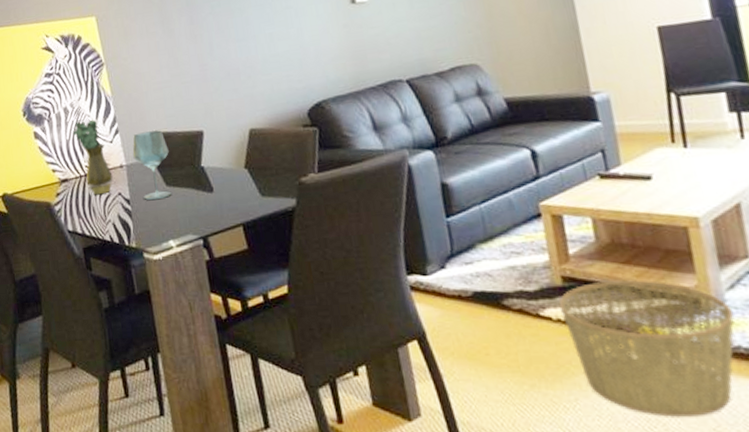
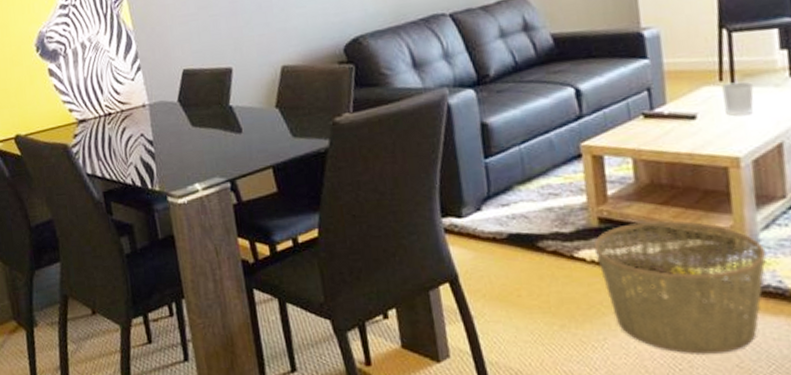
vase: present [72,118,113,195] -> none [90,53,135,136]
wine glass: present [132,130,172,201] -> none [155,67,197,142]
candle holder: none [674,143,708,177] -> present [722,81,754,116]

